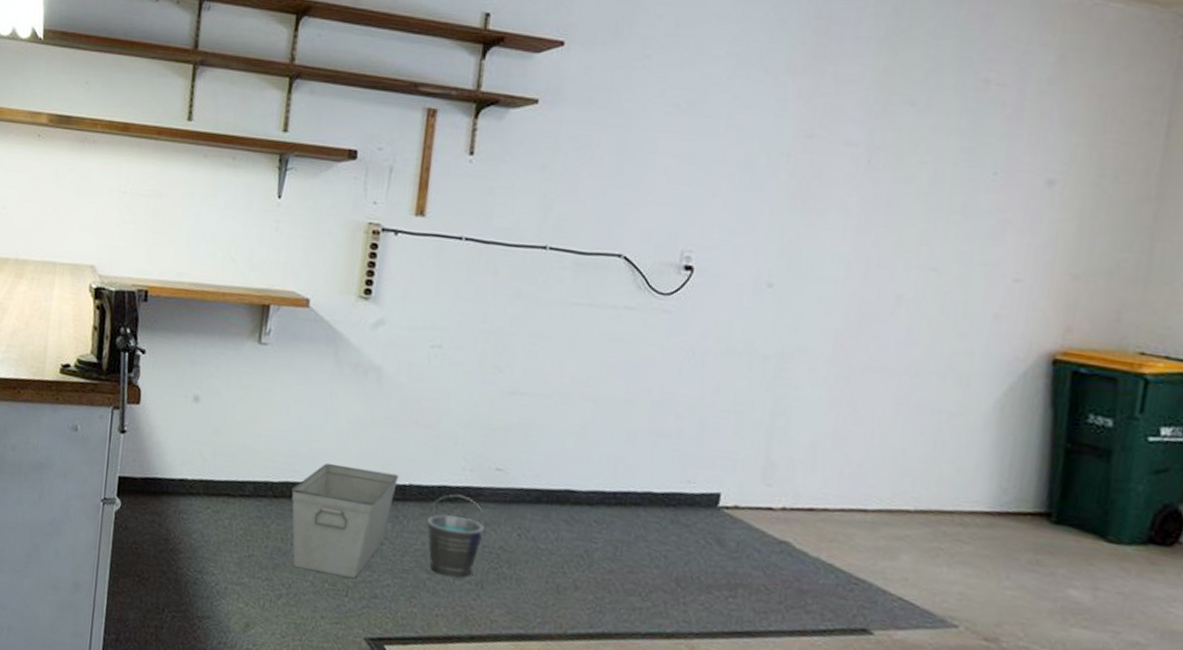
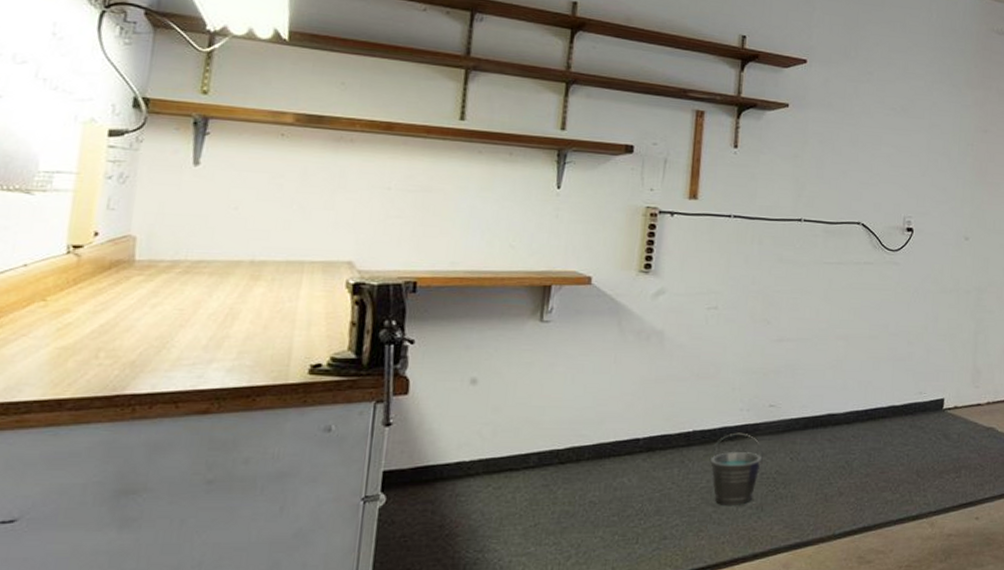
storage bin: present [291,462,400,579] -> none [578,423,684,527]

